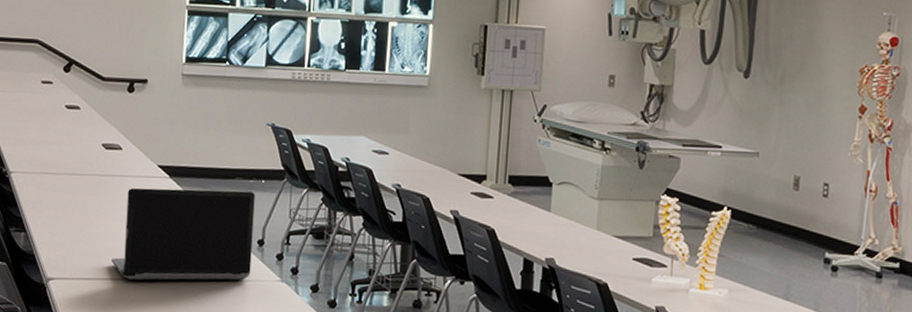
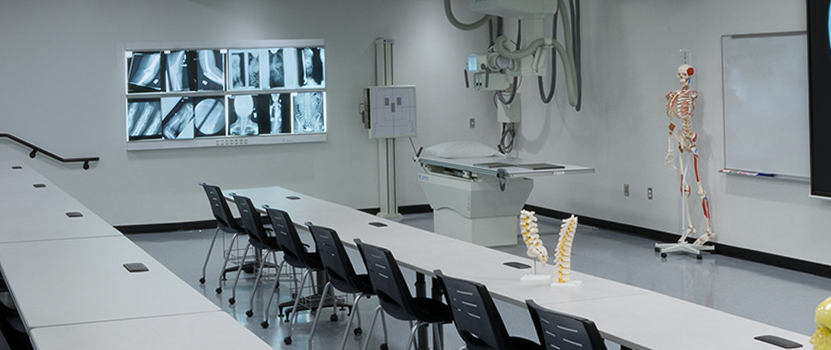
laptop computer: present [111,188,255,281] -> none [81,240,196,322]

